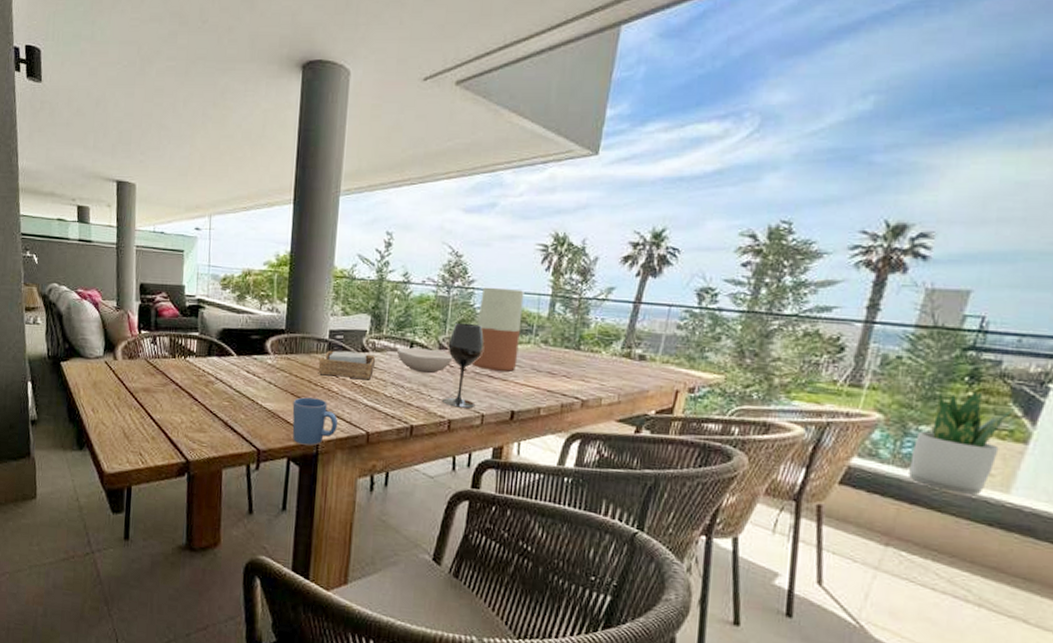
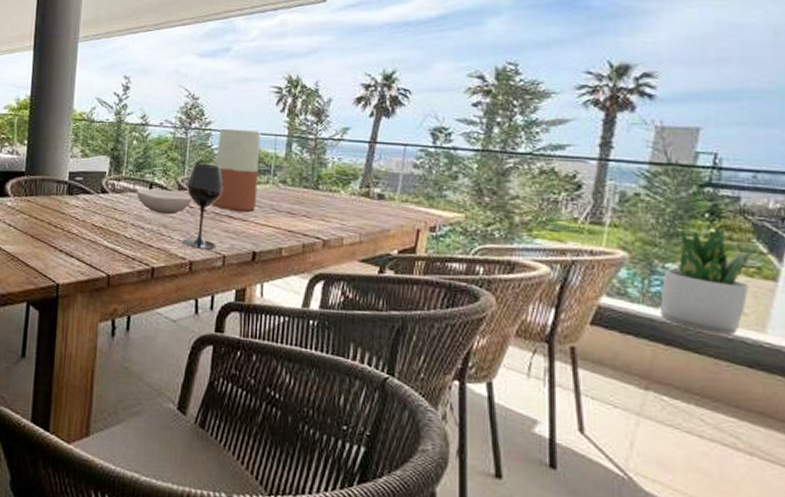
mug: present [292,397,338,447] -> none [32,239,79,290]
napkin holder: present [318,350,376,380] -> none [58,192,116,222]

